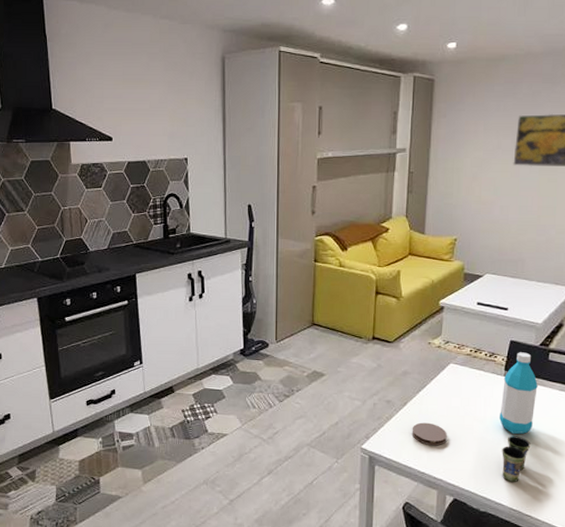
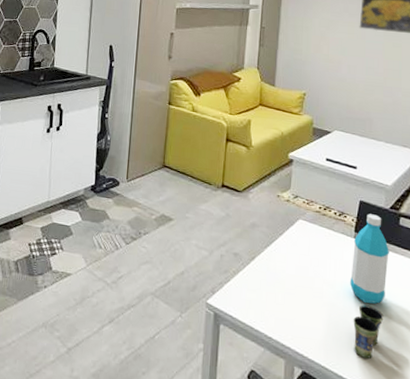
coaster: present [411,422,447,446] -> none [259,280,296,309]

